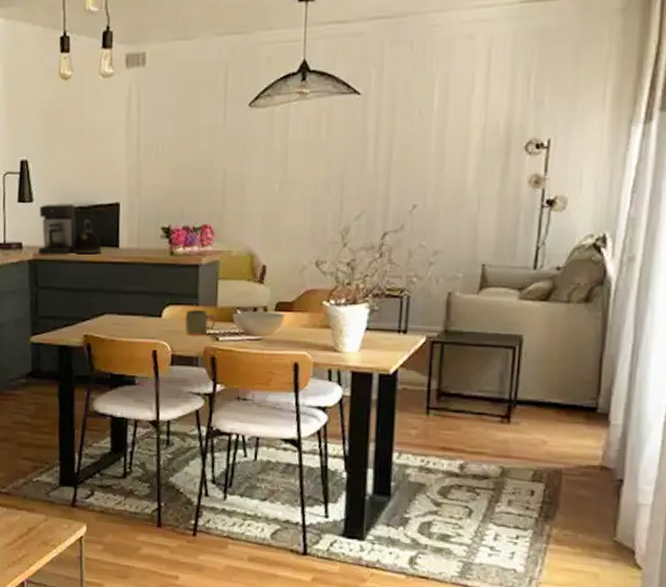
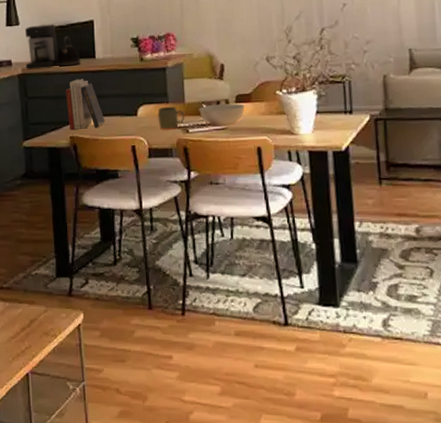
books: none [82,270,125,328] -> present [66,79,105,130]

